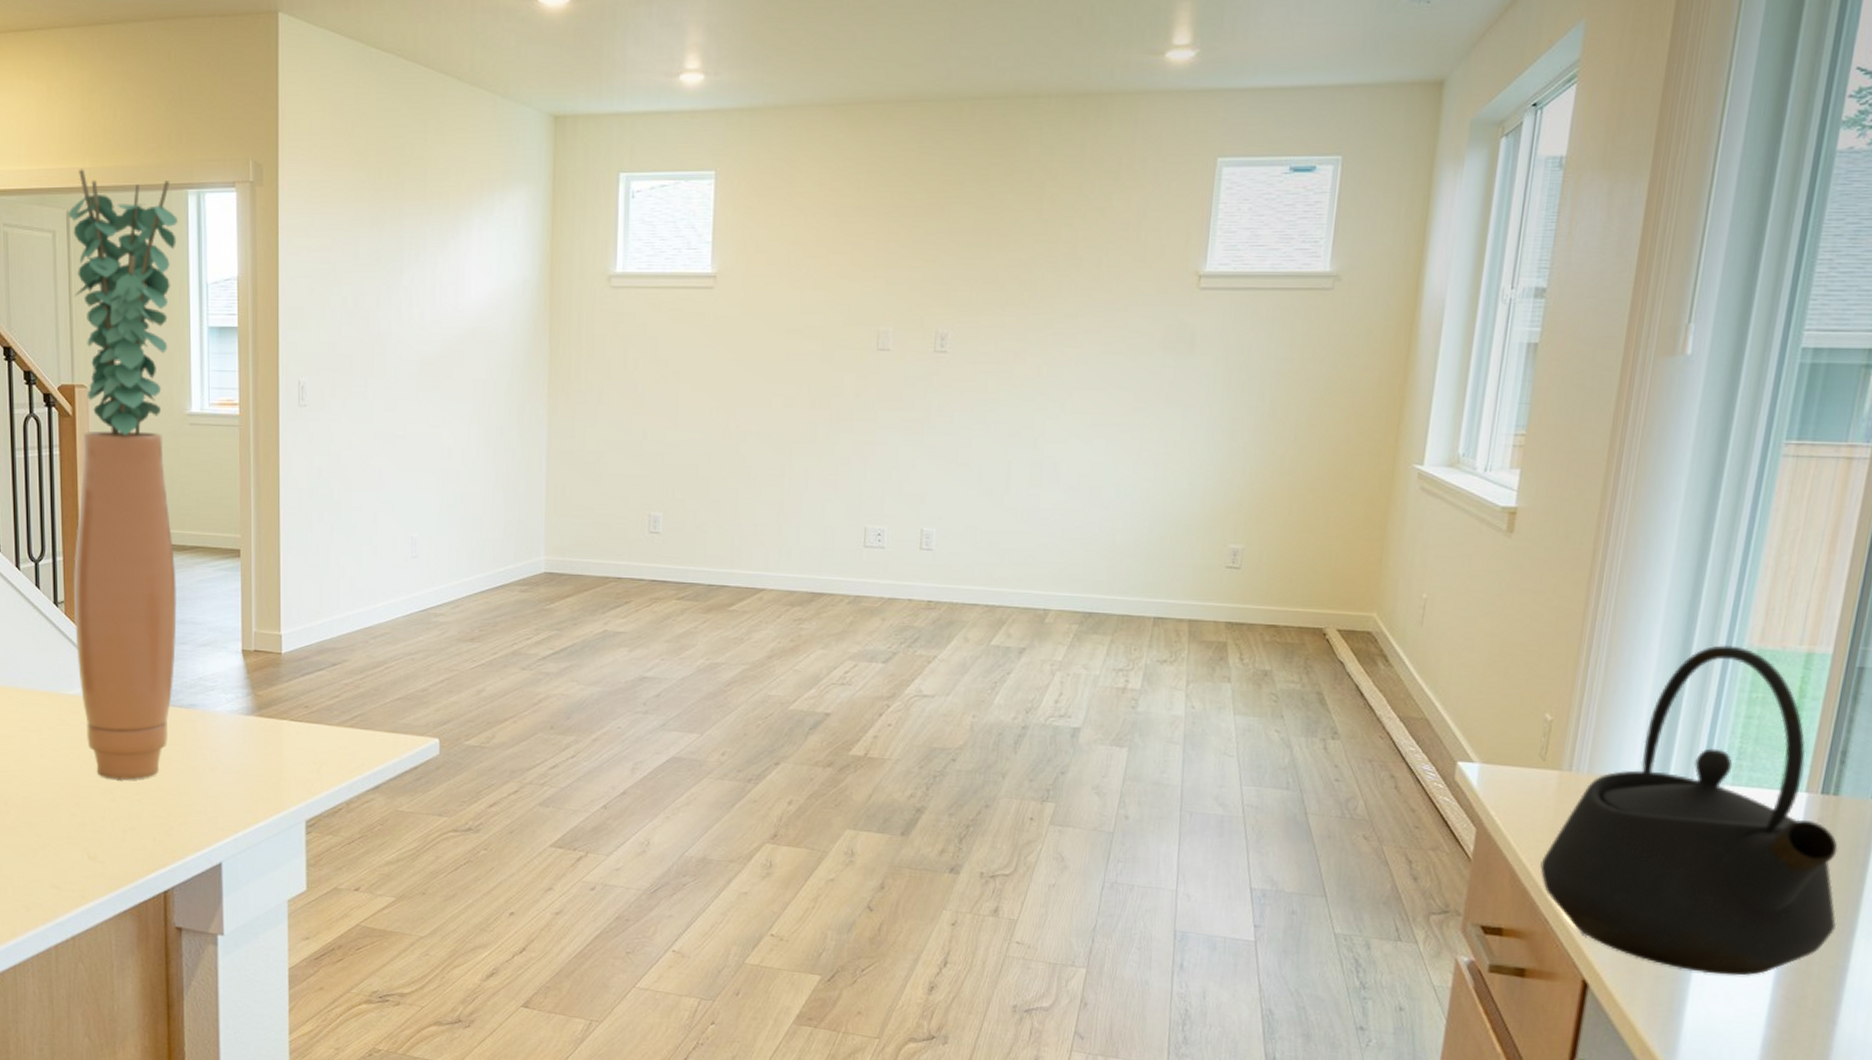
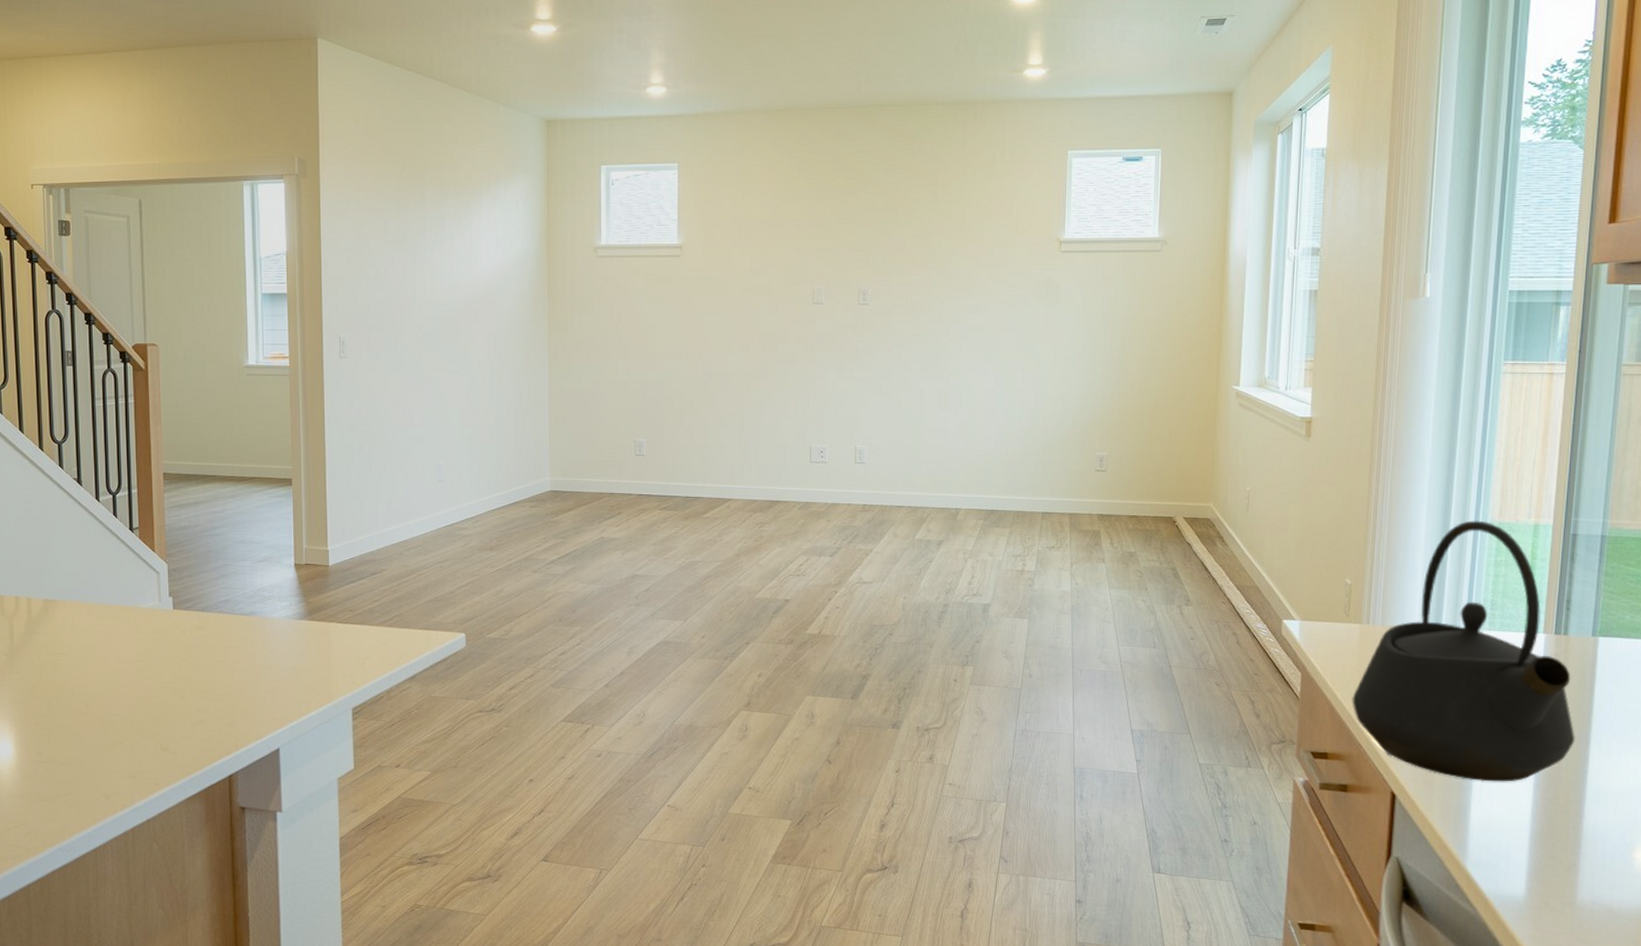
vase: present [67,169,178,780] -> none [140,165,238,679]

